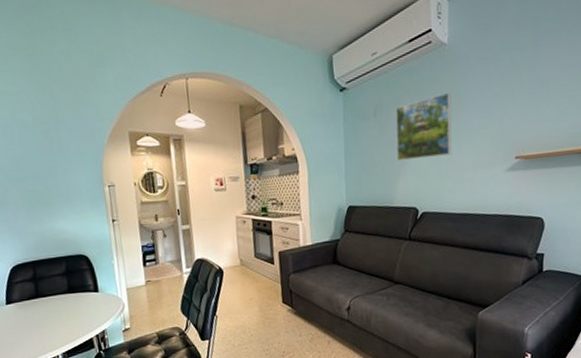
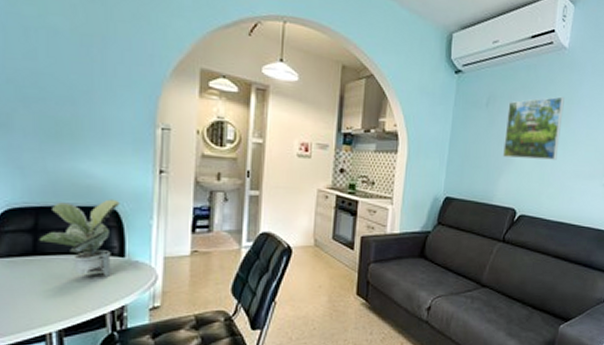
potted plant: none [38,247,92,309] -> present [39,199,120,276]

